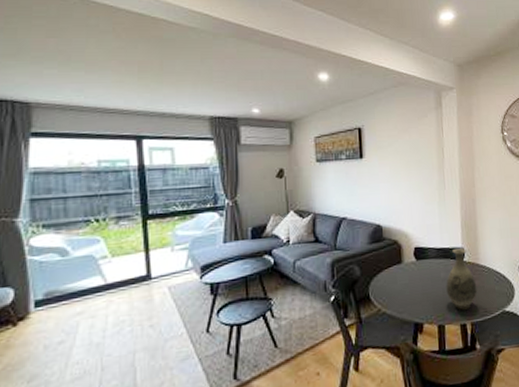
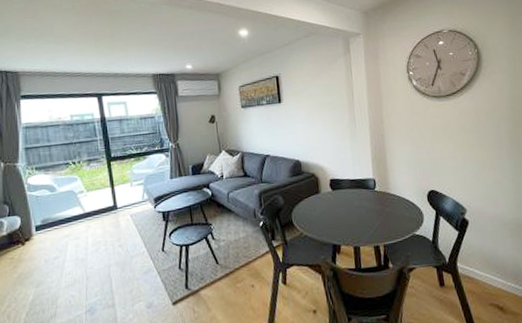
vase: present [446,247,477,310] -> none [359,179,389,234]

